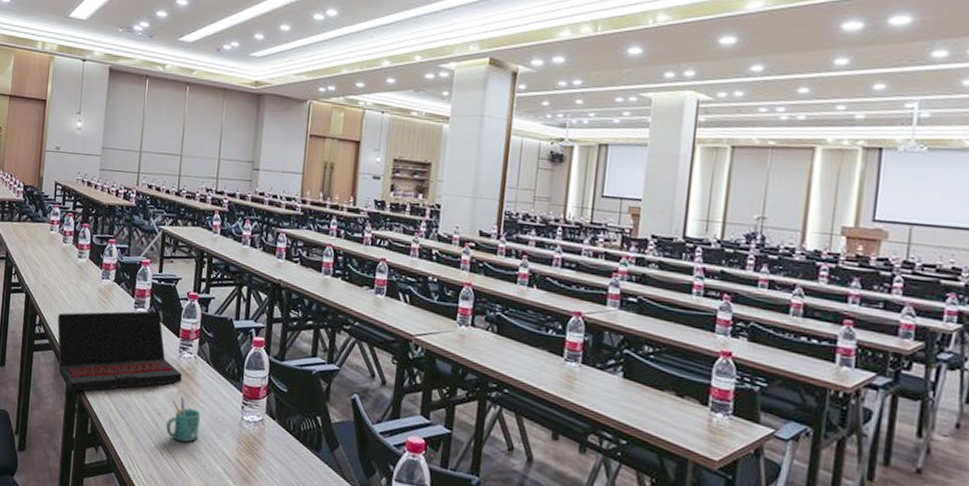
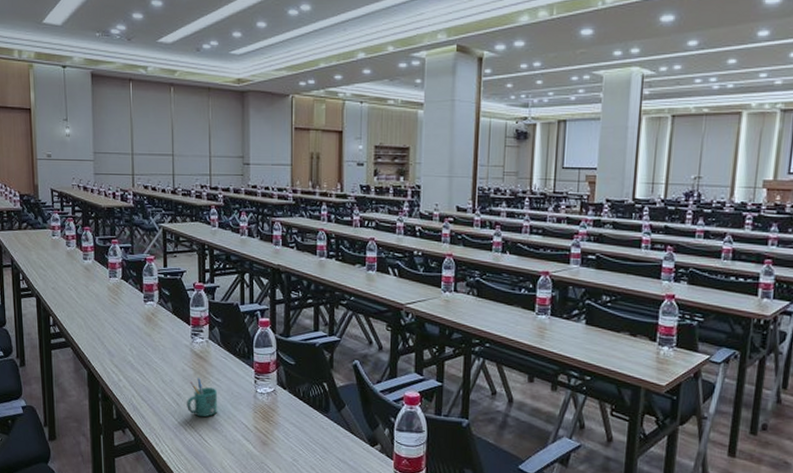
laptop: present [57,310,183,393] -> none [70,302,197,384]

